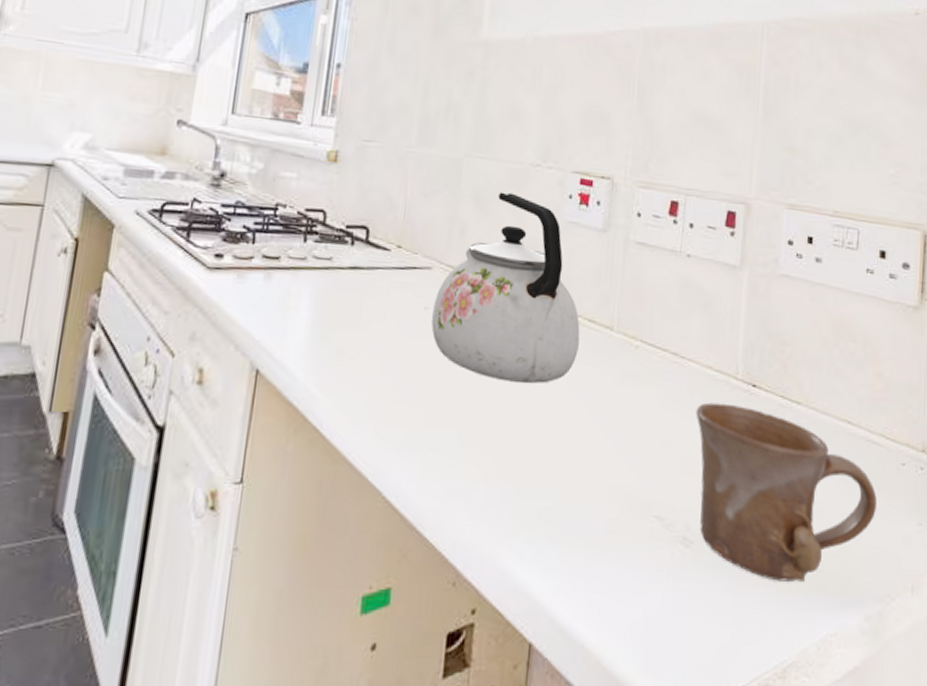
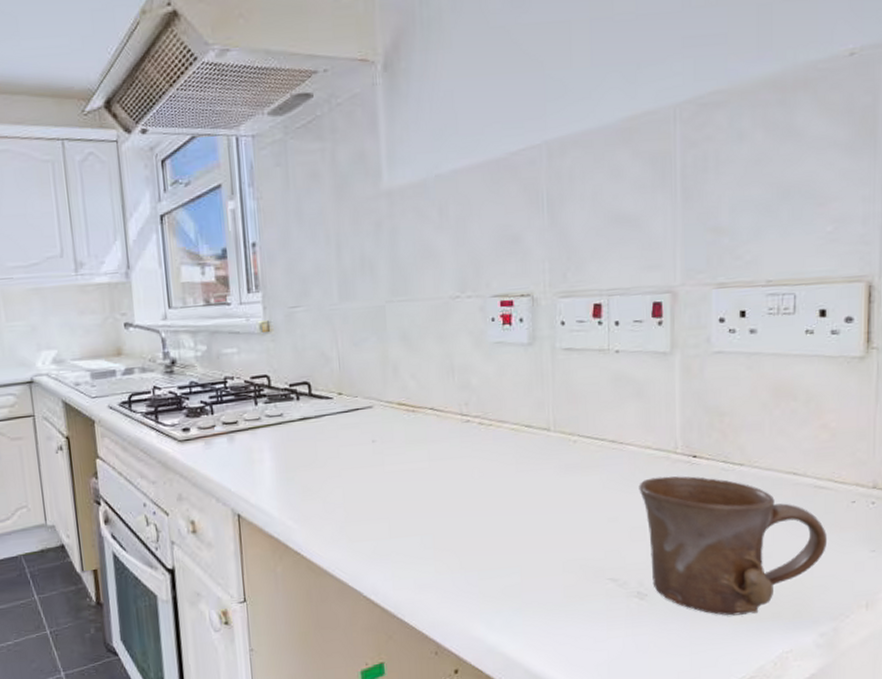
kettle: present [431,192,580,384] -> none [380,327,519,490]

